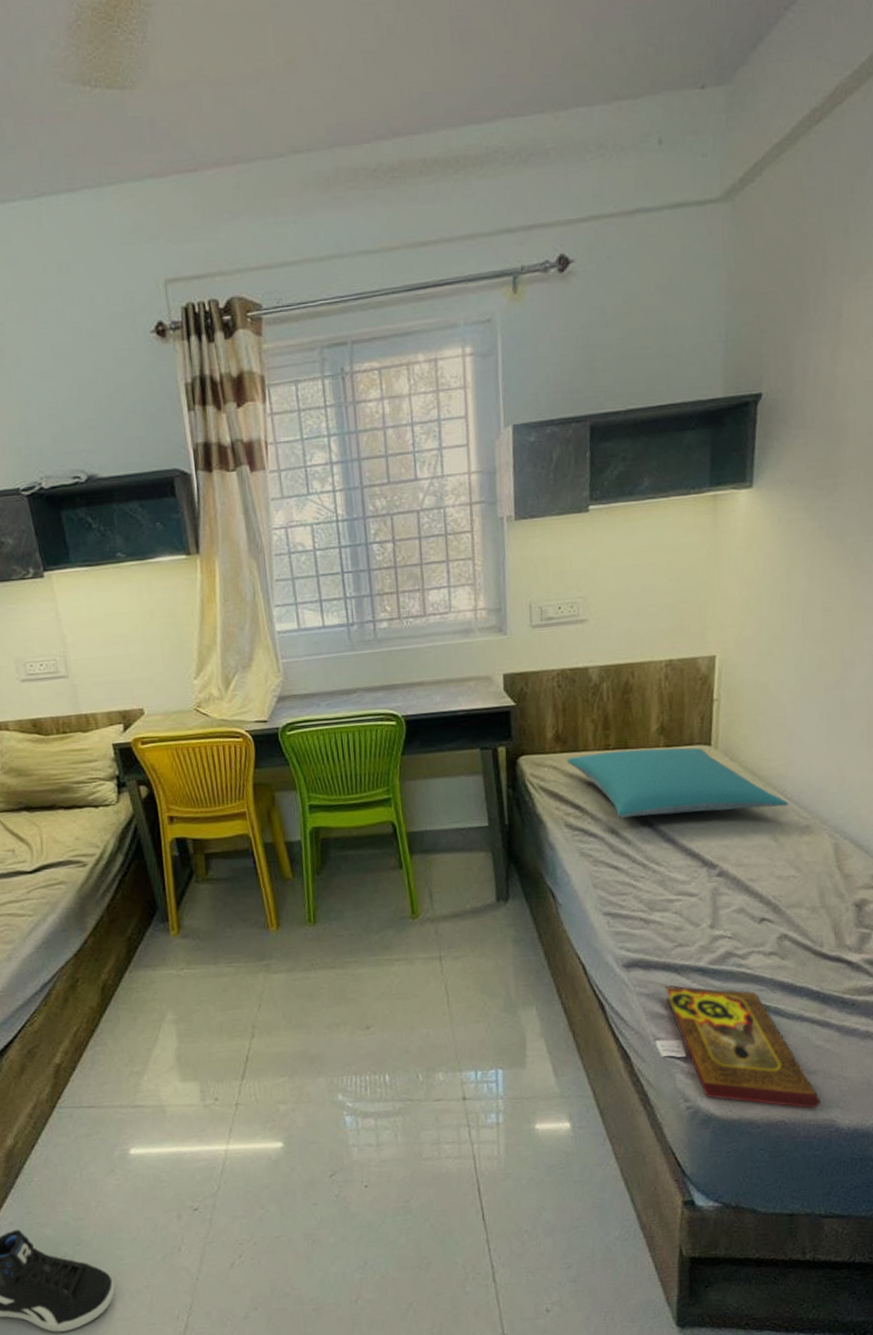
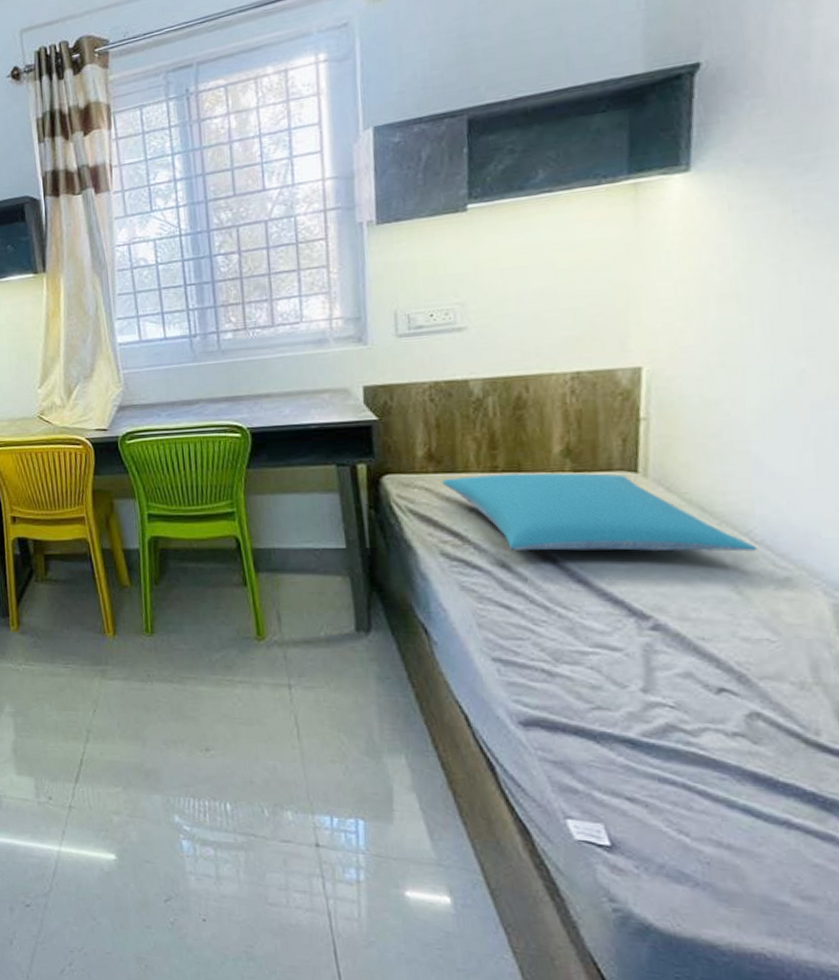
book: present [664,985,822,1109] -> none [577,754,826,947]

